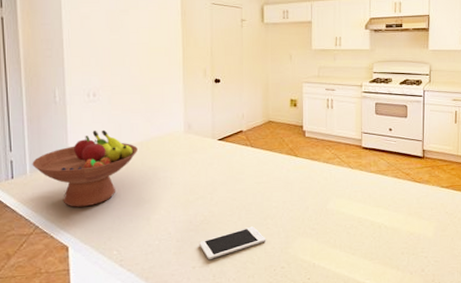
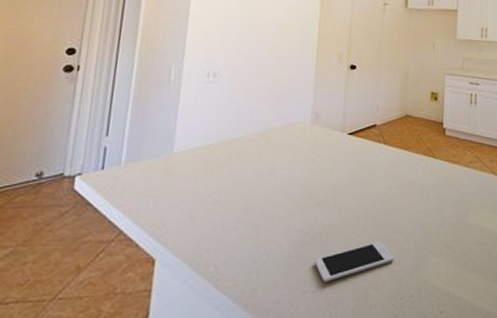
fruit bowl: present [32,129,137,207] -> none [129,115,255,209]

